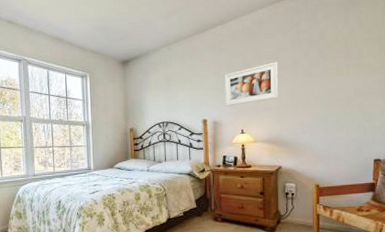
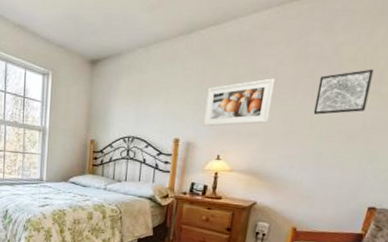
wall art: none [313,47,354,87] -> present [313,69,374,115]

